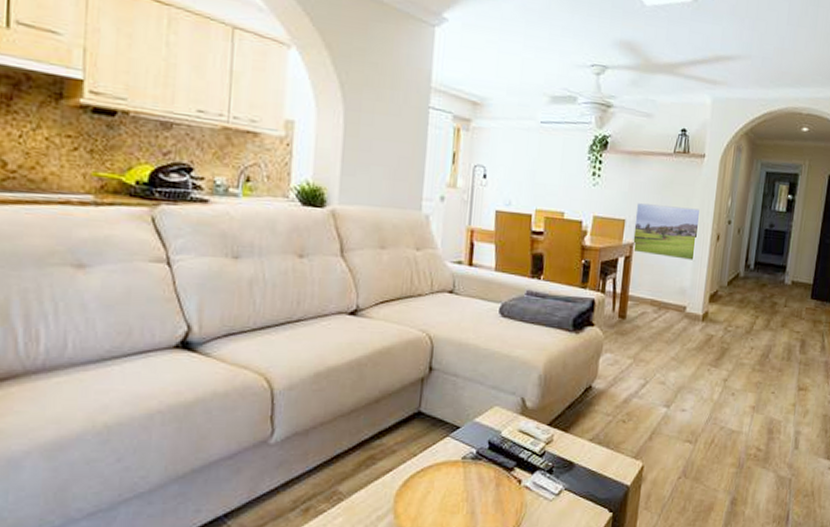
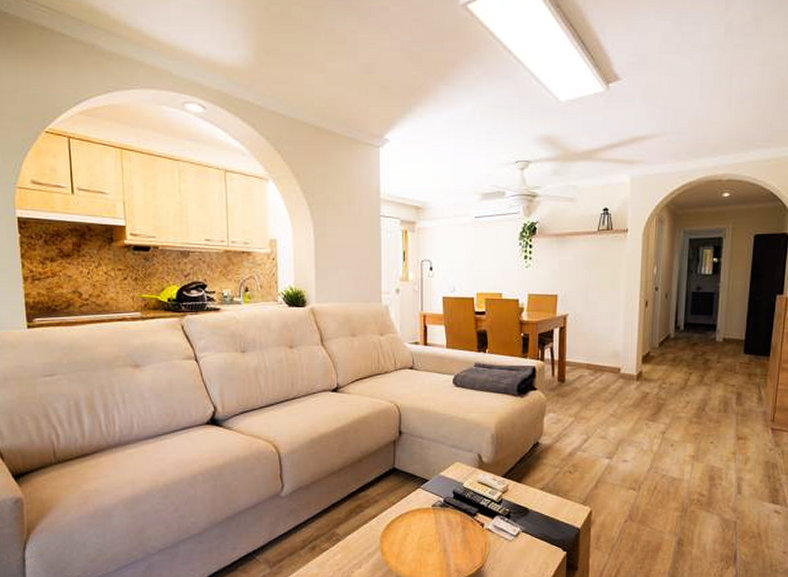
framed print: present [633,203,699,262] -> none [566,279,626,327]

